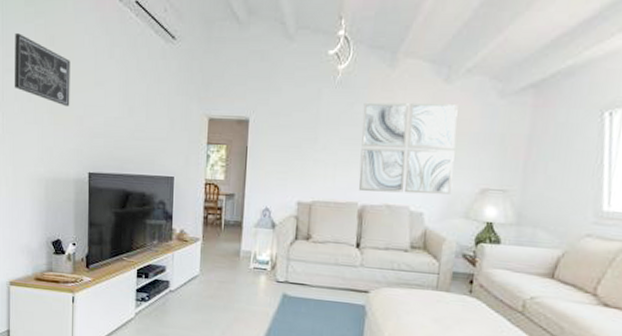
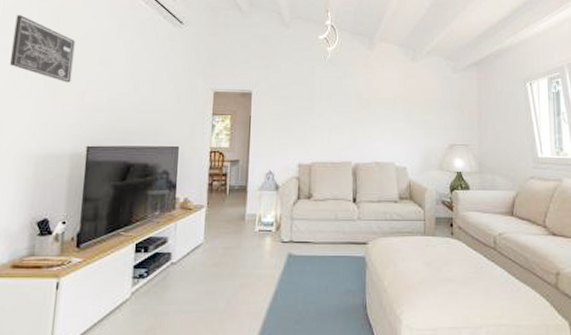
wall art: present [358,102,458,195] -> none [350,77,427,152]

